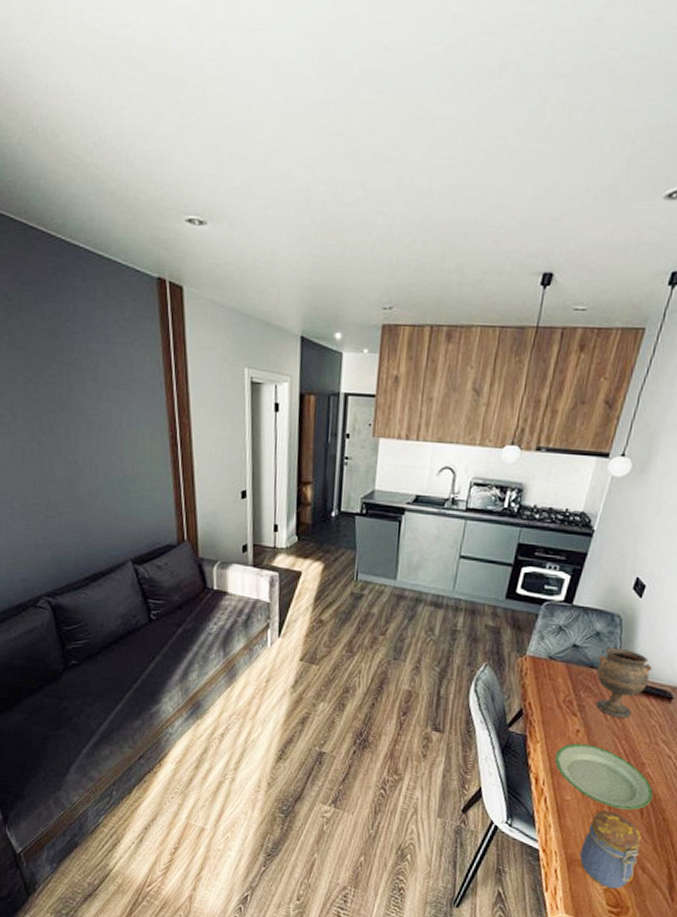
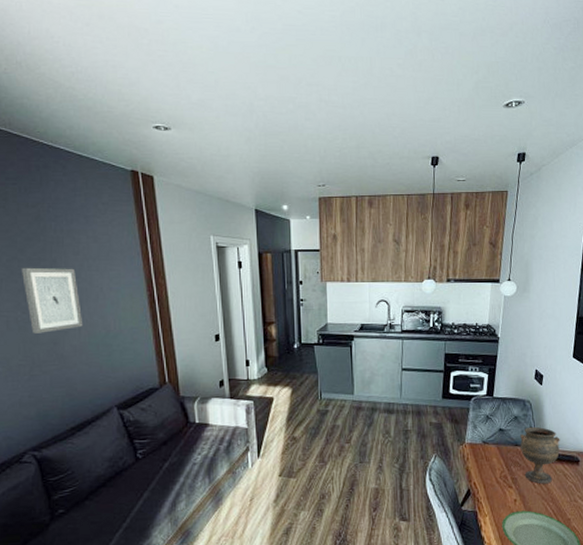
wall art: none [36,392,100,471] -> present [21,267,83,334]

